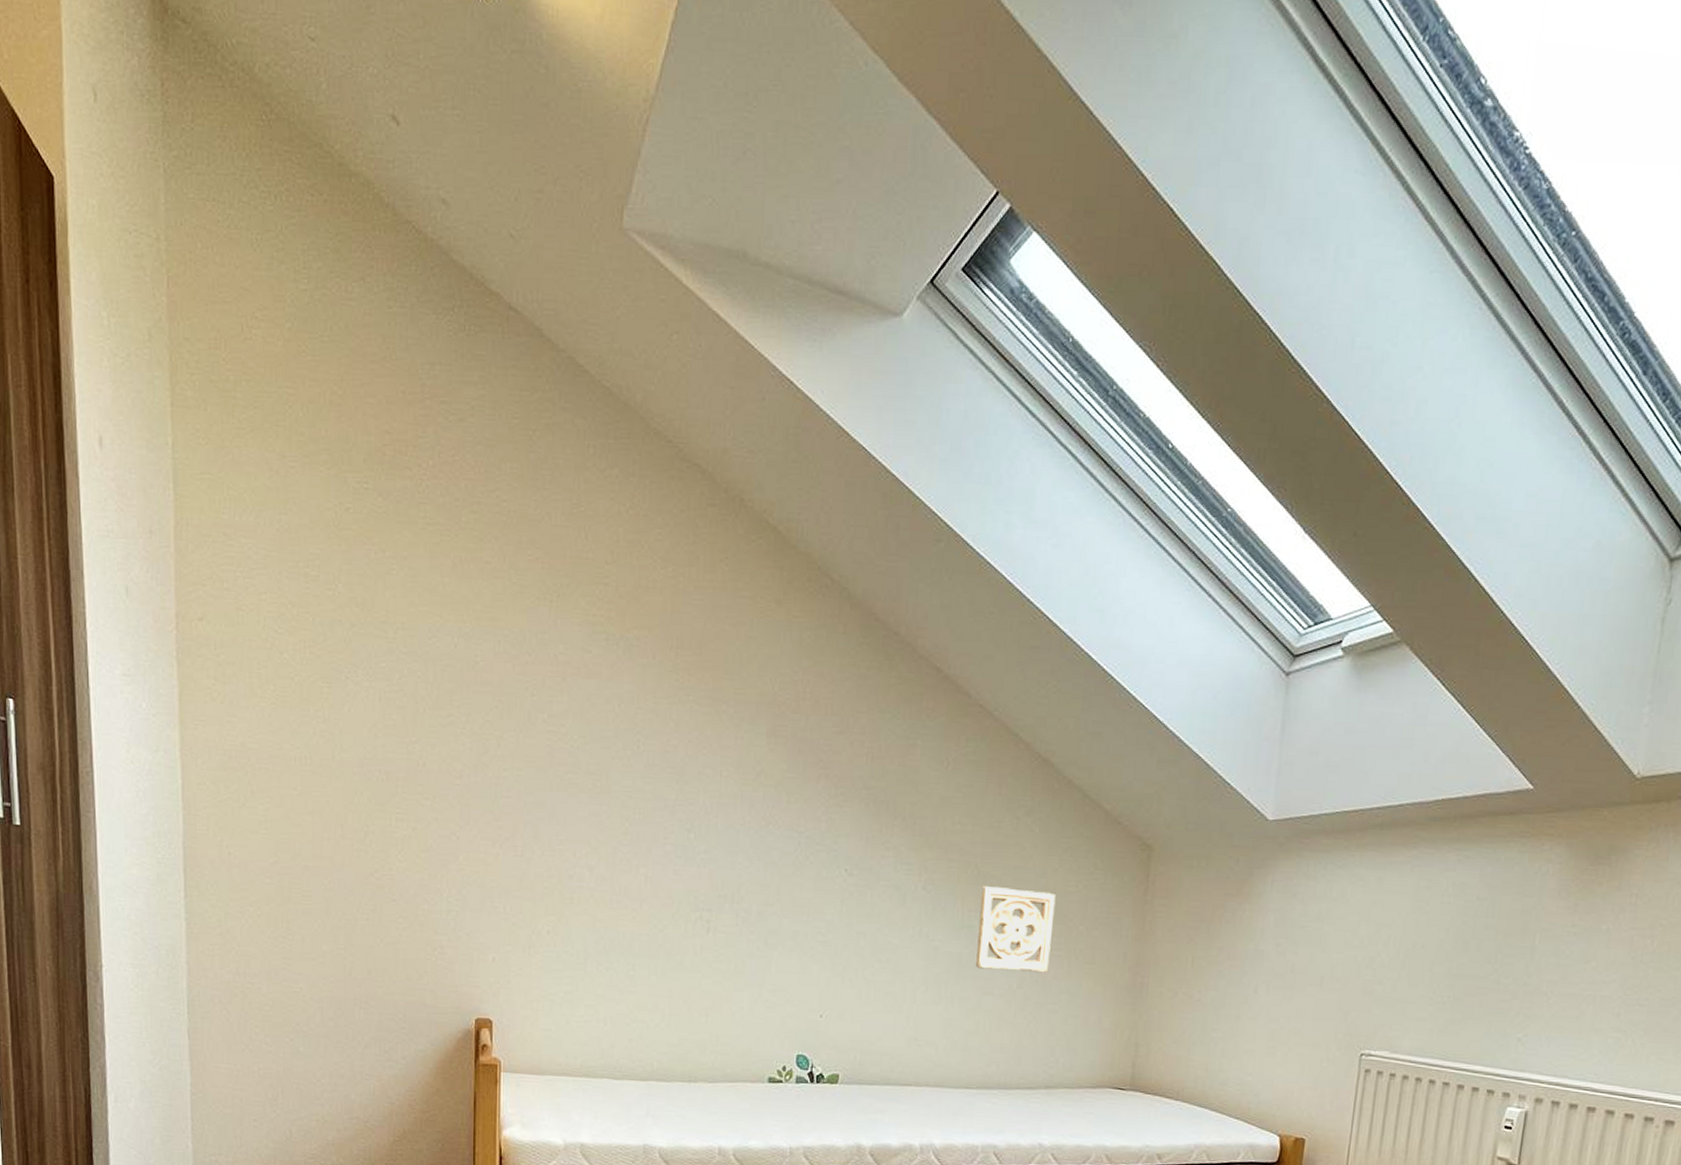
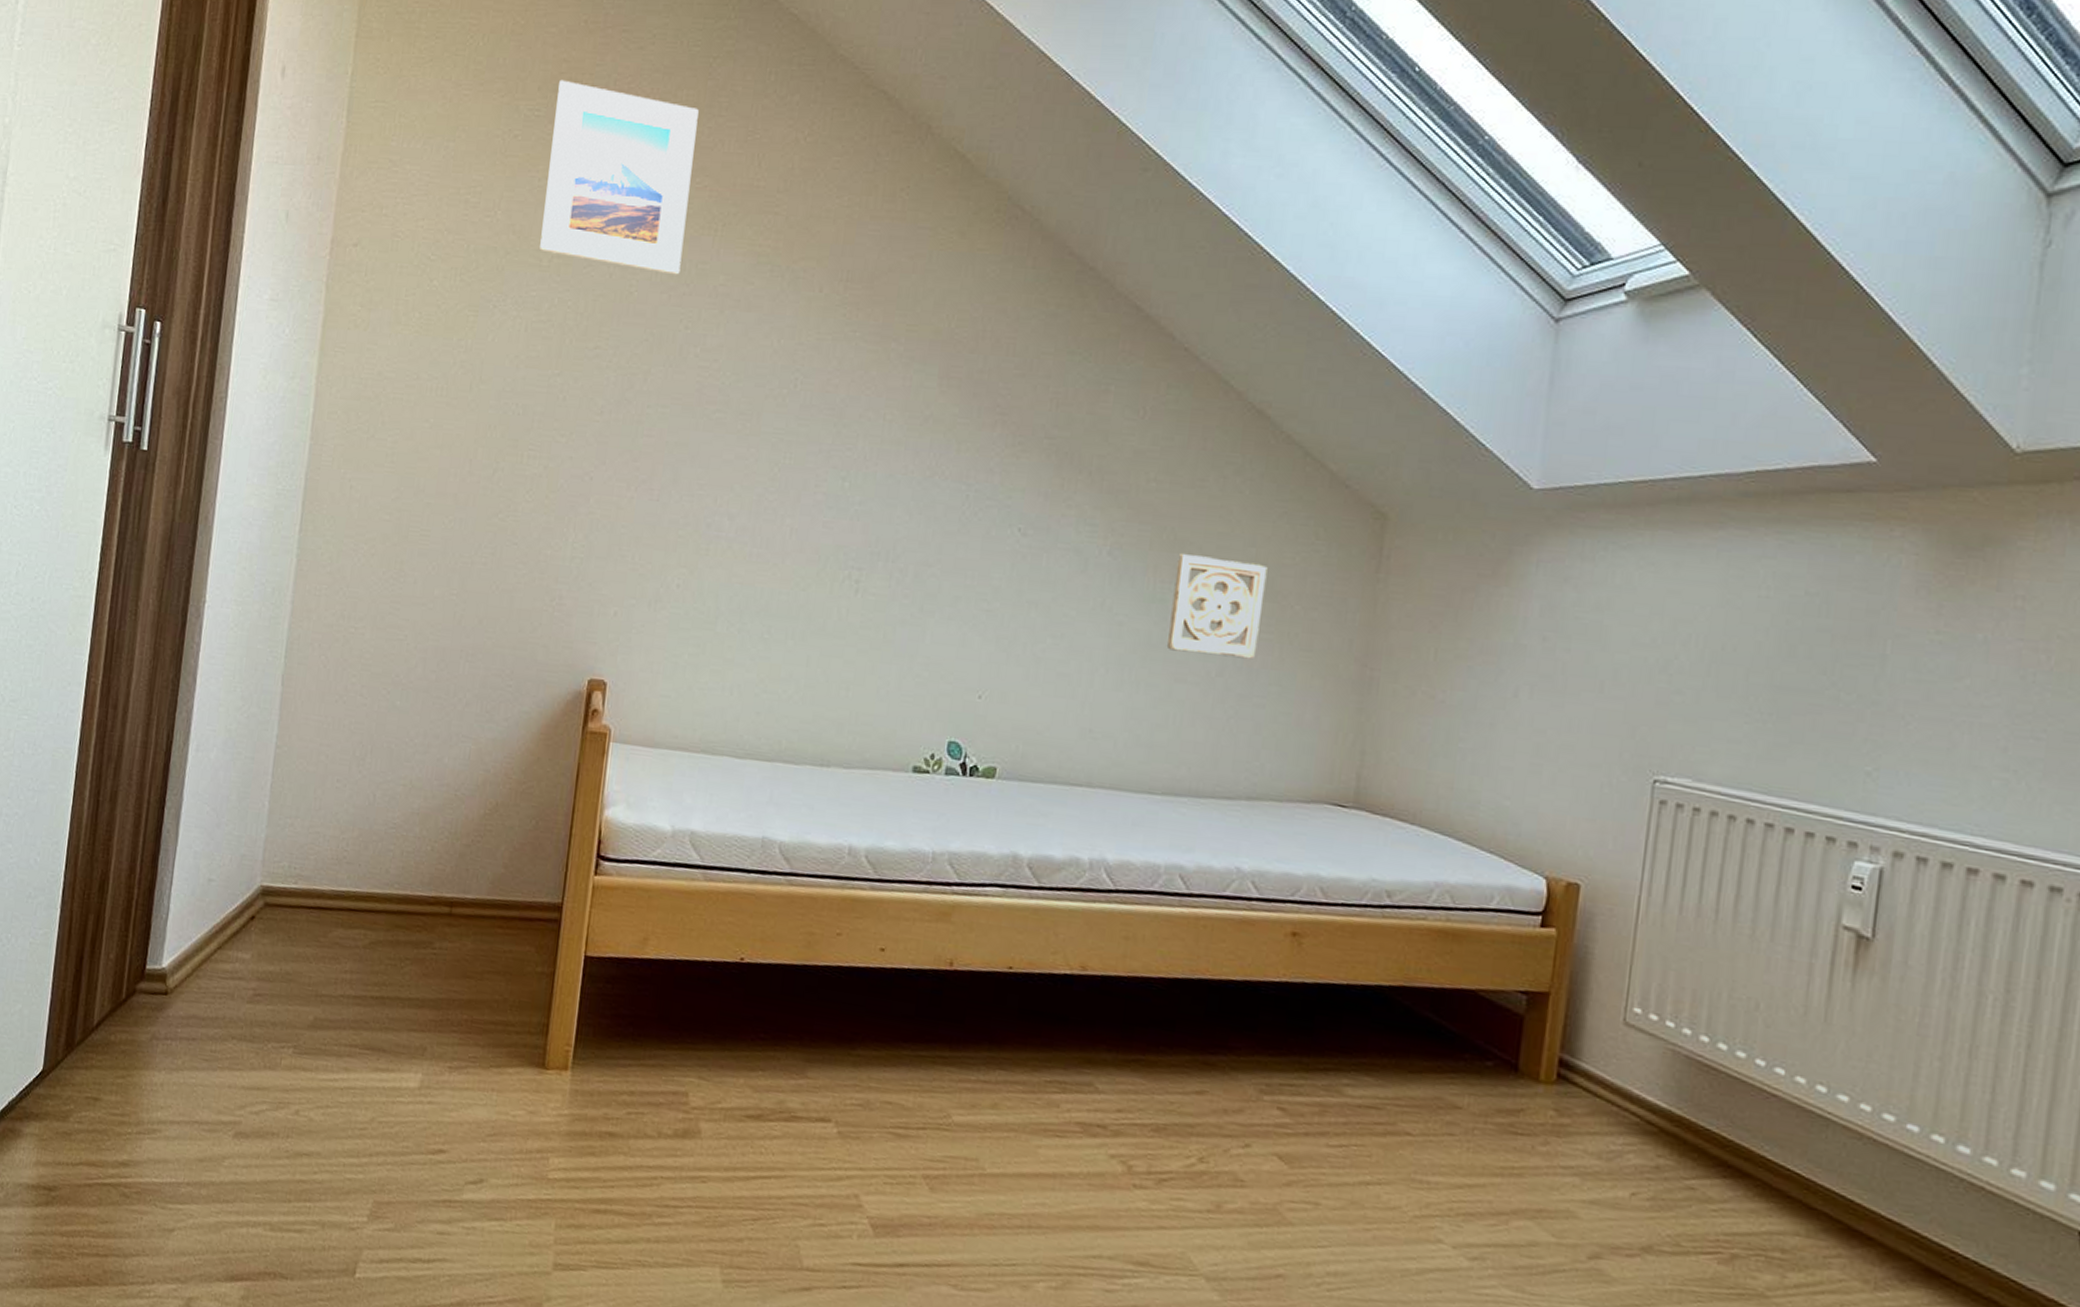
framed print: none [384,451,523,645] -> present [540,79,699,275]

